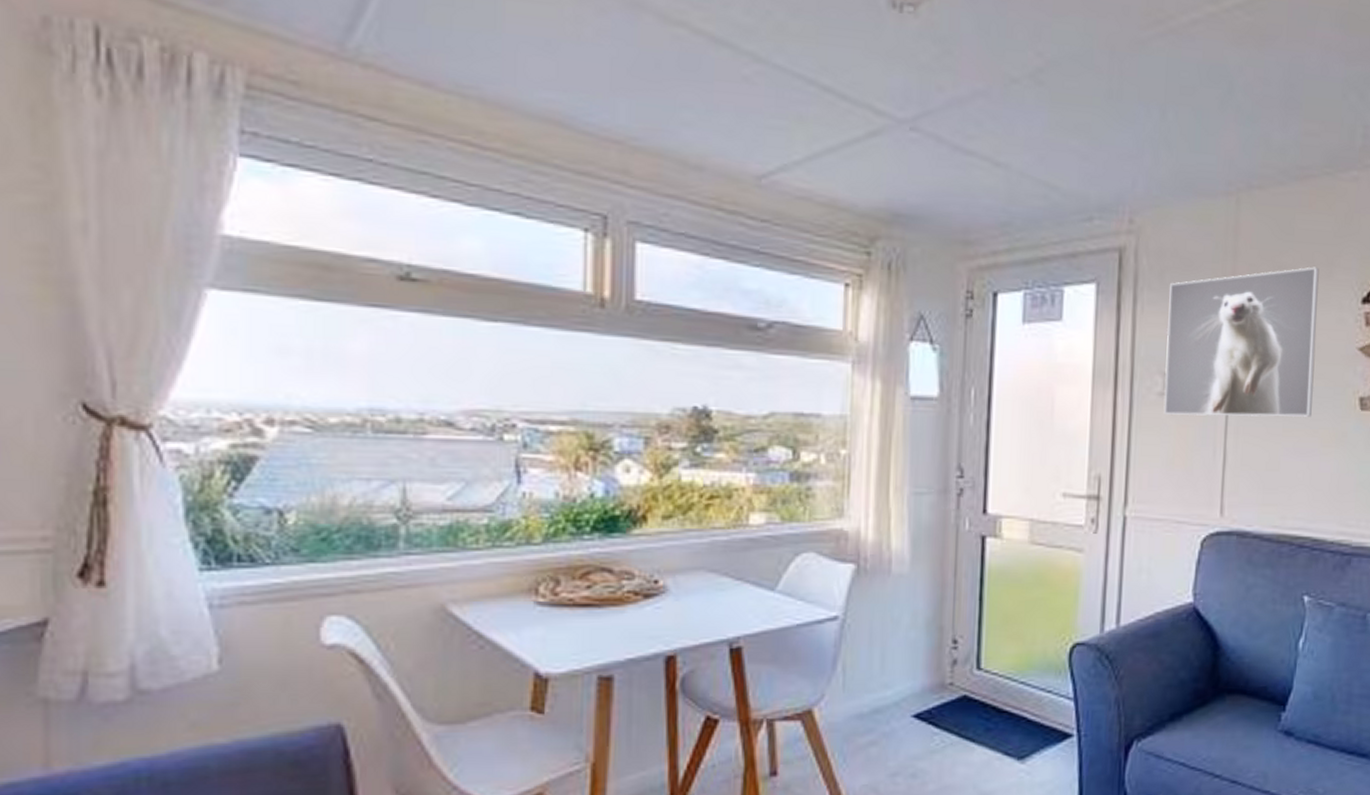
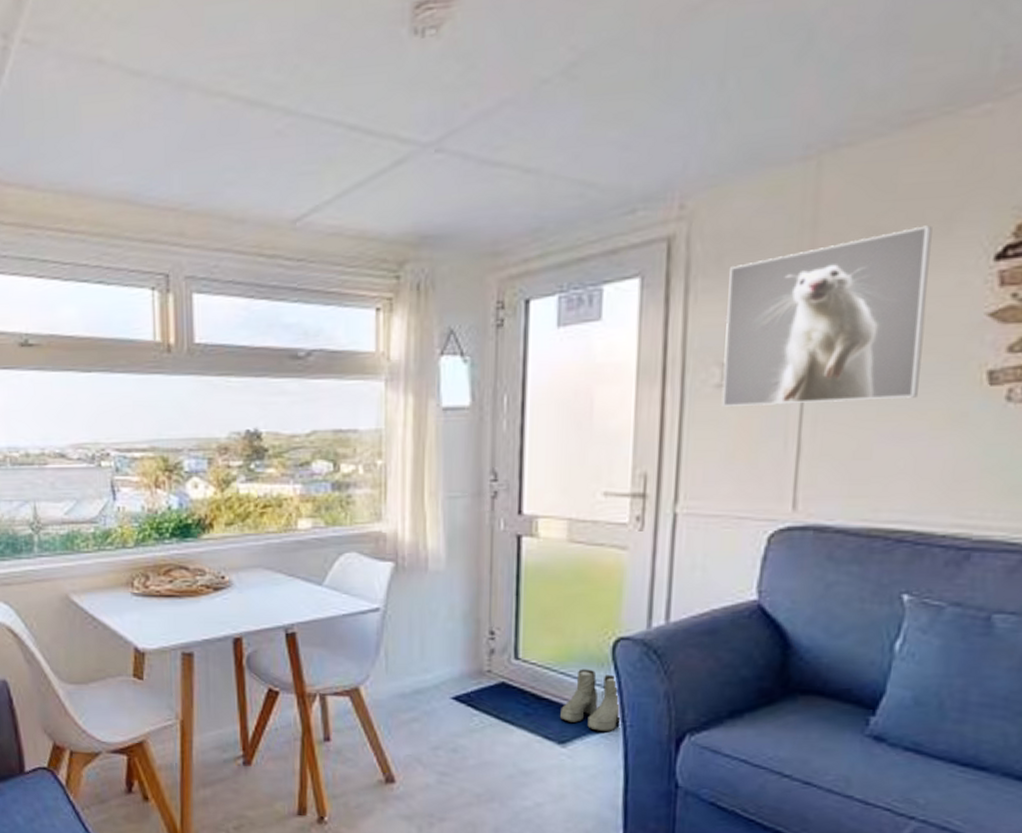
boots: none [1019,677,1075,743] -> present [559,669,619,731]

